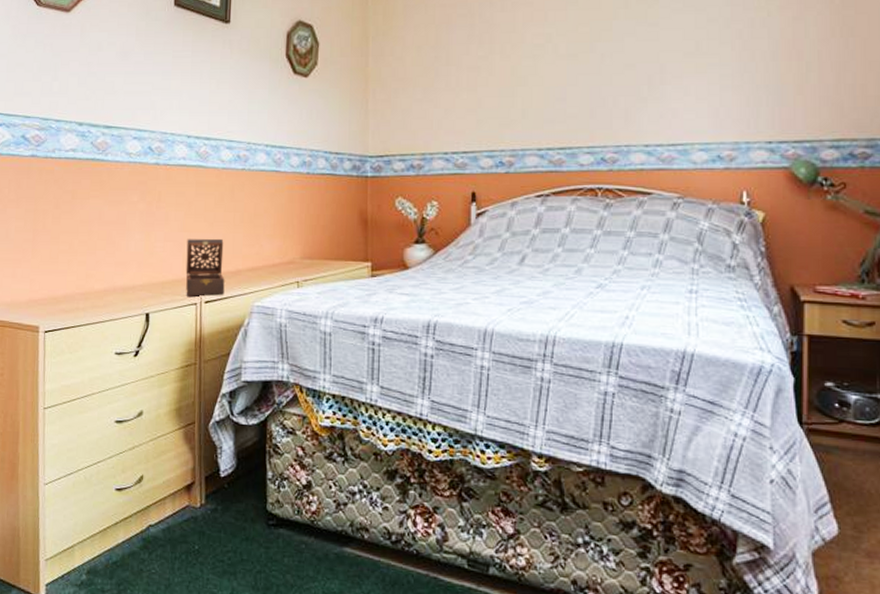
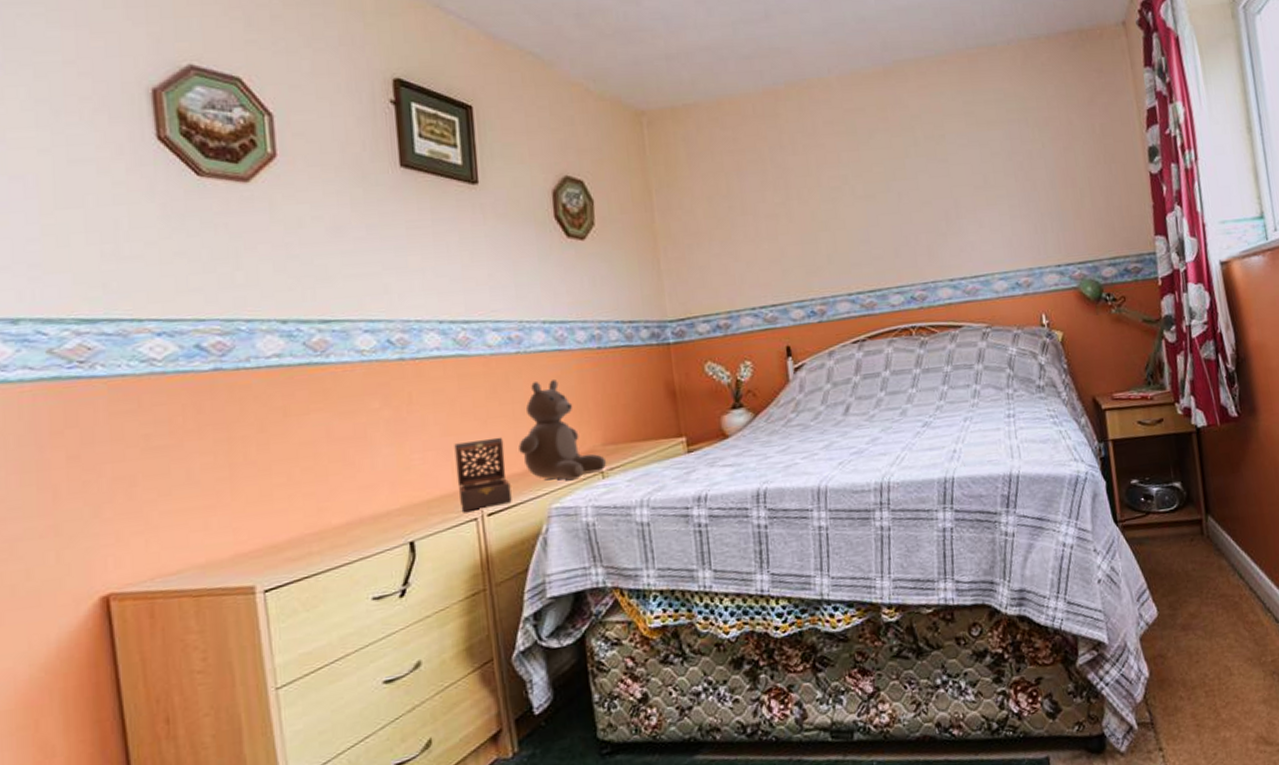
bear: none [235,196,303,285] -> present [518,380,607,480]

